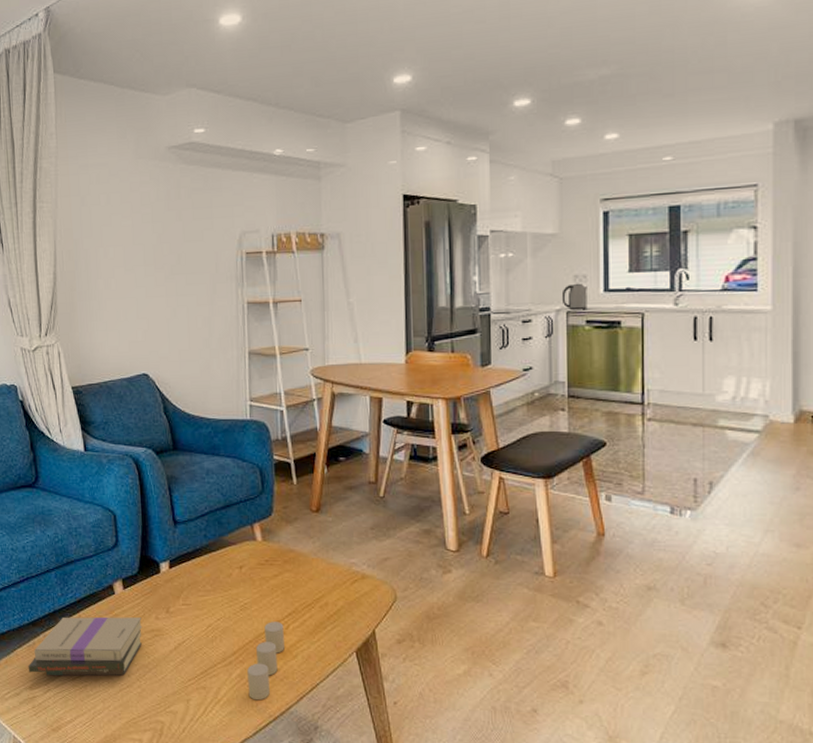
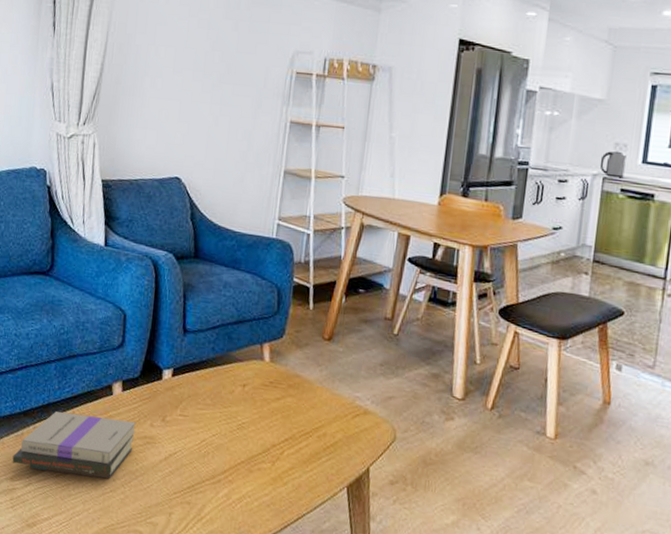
candle: present [247,621,285,701] -> none [232,445,278,524]

